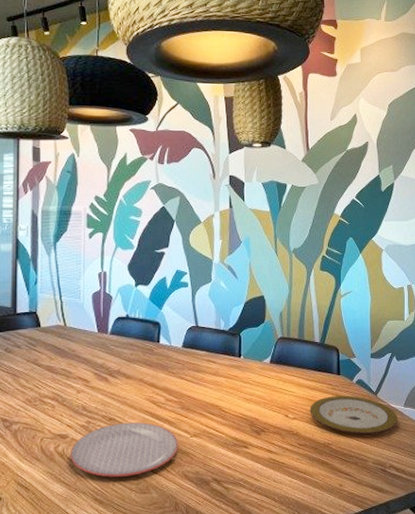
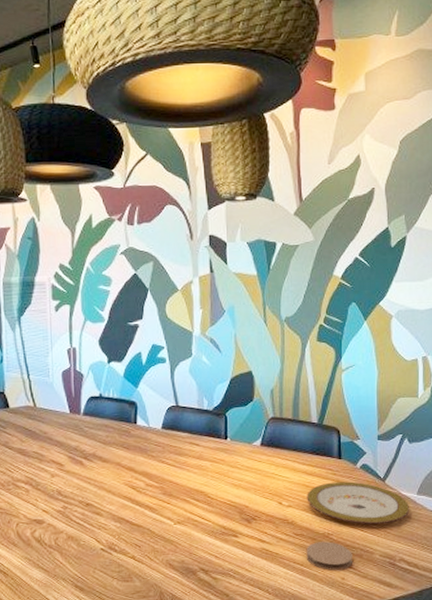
plate: present [71,422,179,478] -> none [48,508,162,564]
coaster: none [308,451,349,478] -> present [306,541,352,571]

